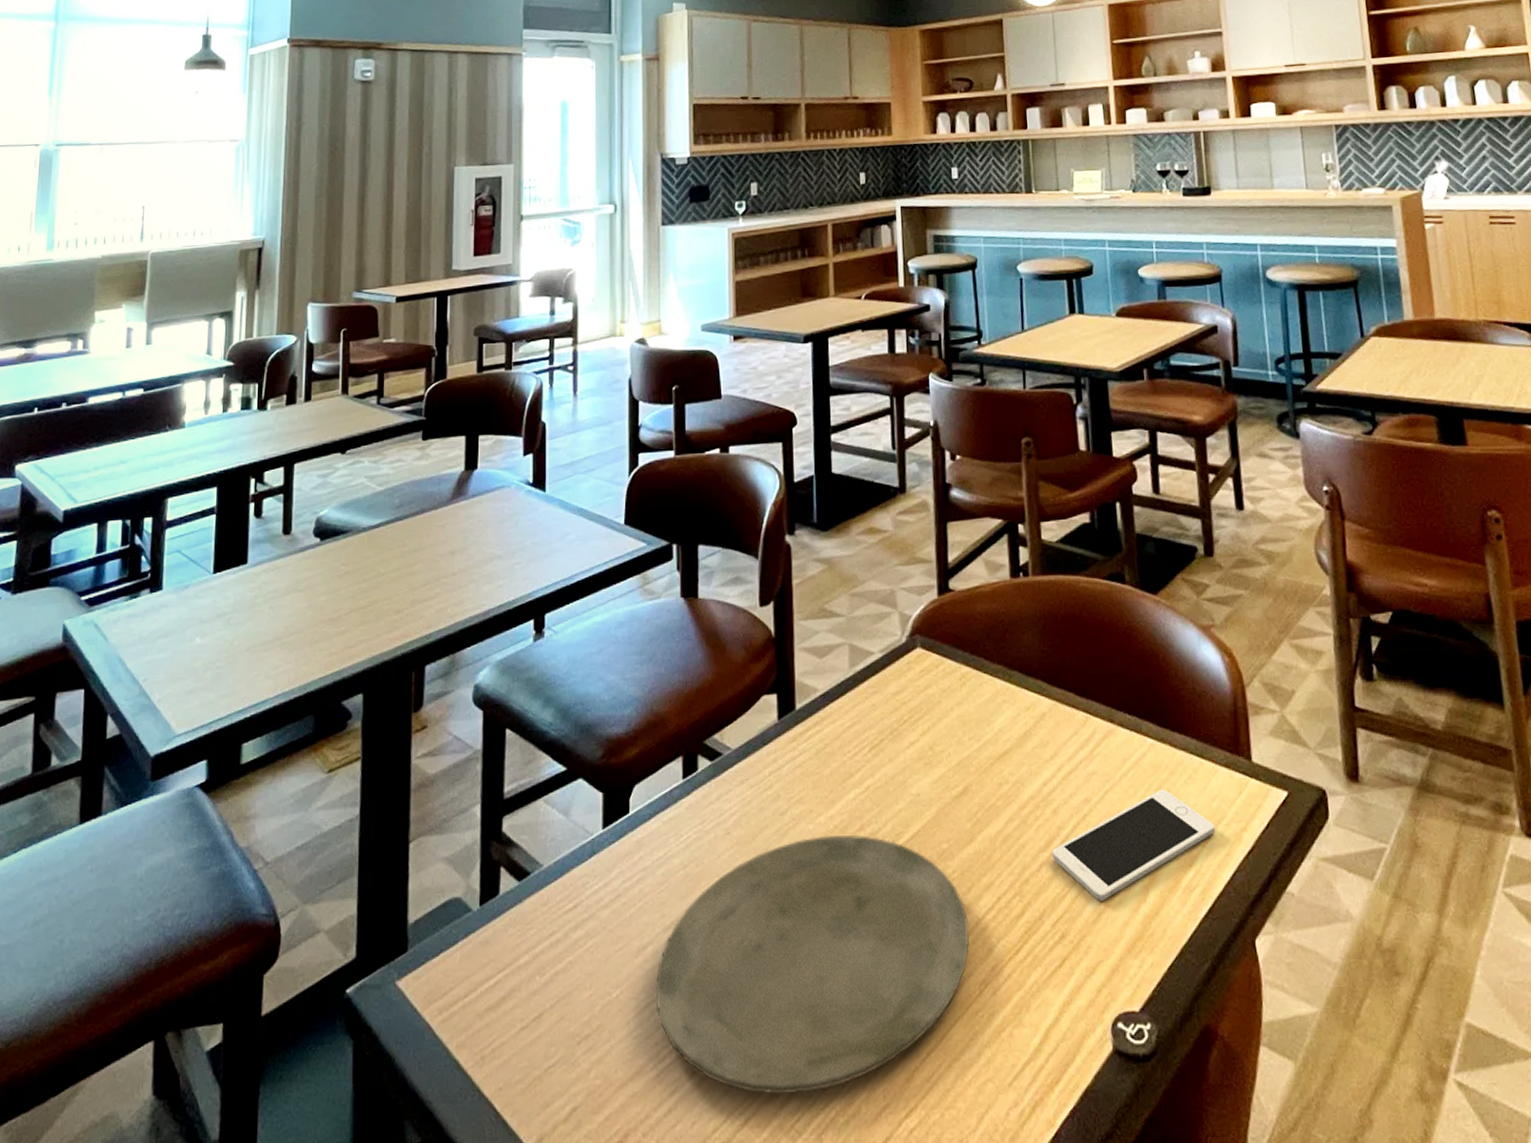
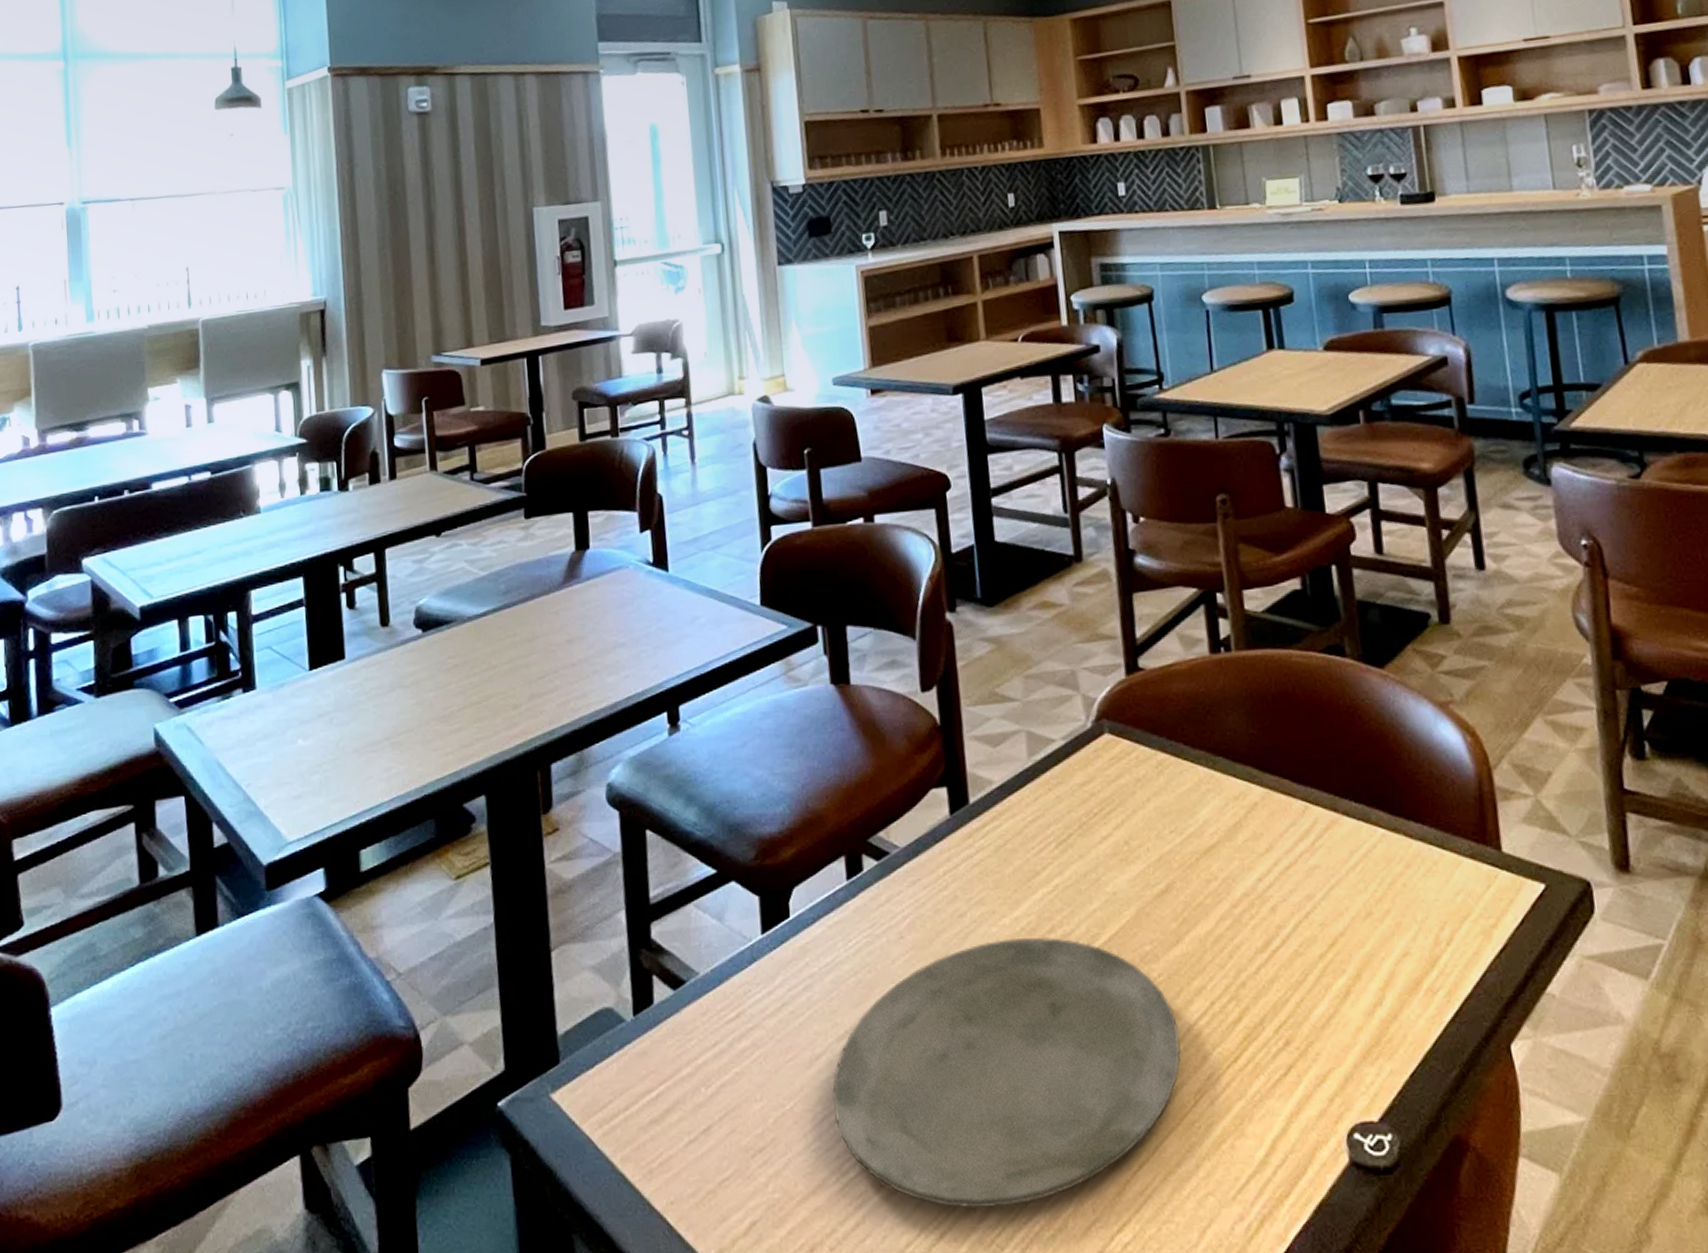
cell phone: present [1052,789,1216,901] -> none [1271,883,1461,1005]

